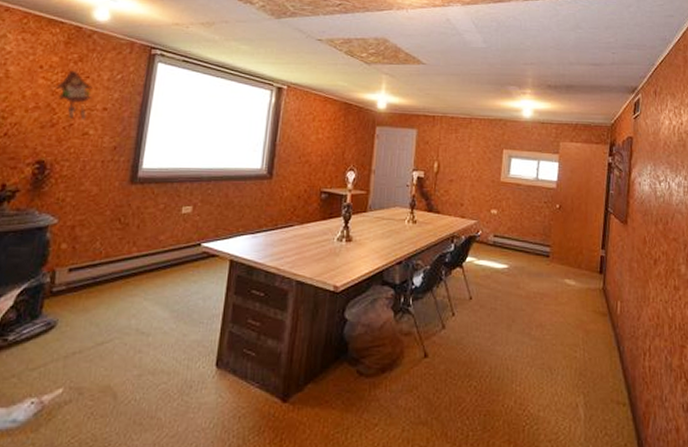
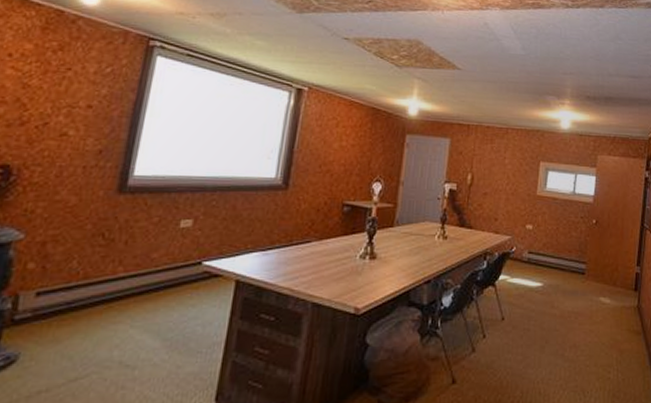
cuckoo clock: present [55,71,93,120] -> none [26,61,75,119]

